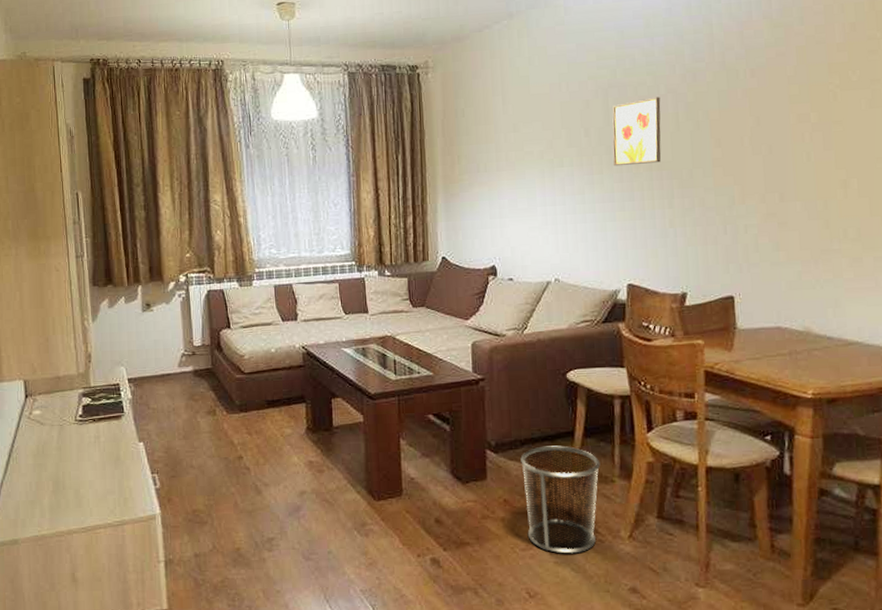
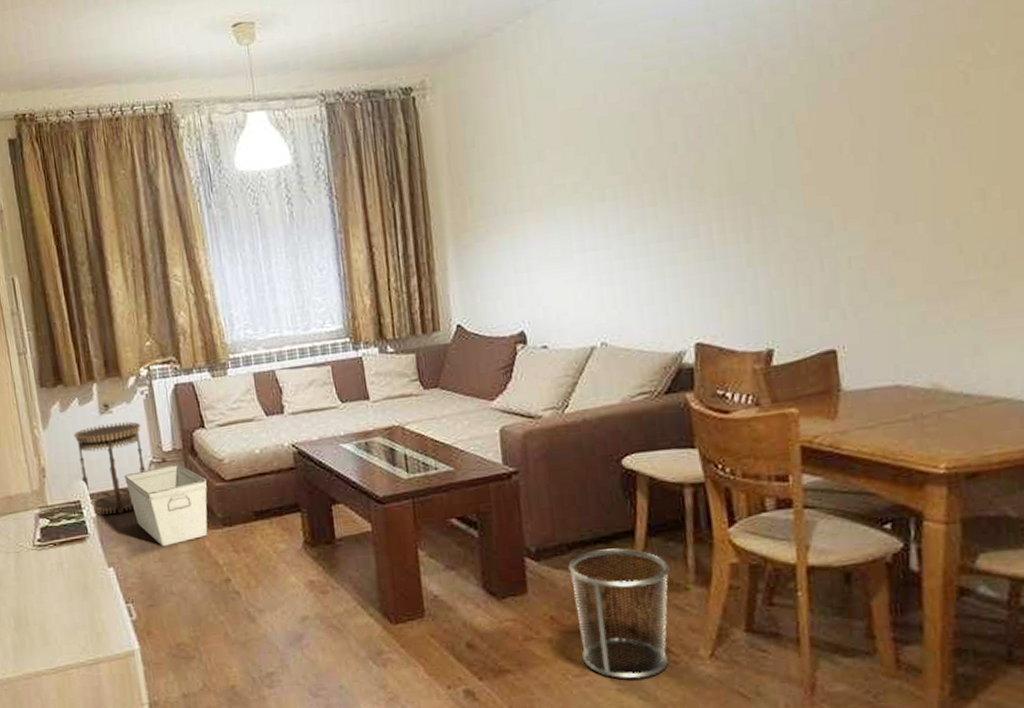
side table: none [118,319,178,397] -> present [73,421,146,515]
storage bin: none [158,357,229,426] -> present [123,463,208,546]
wall art: present [612,97,661,167] -> none [665,99,733,195]

